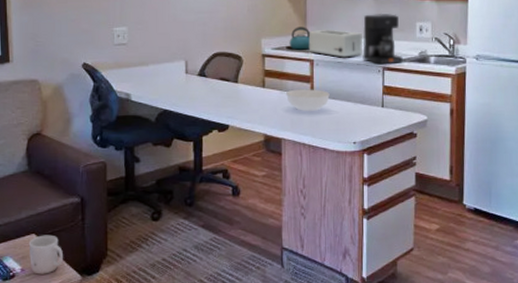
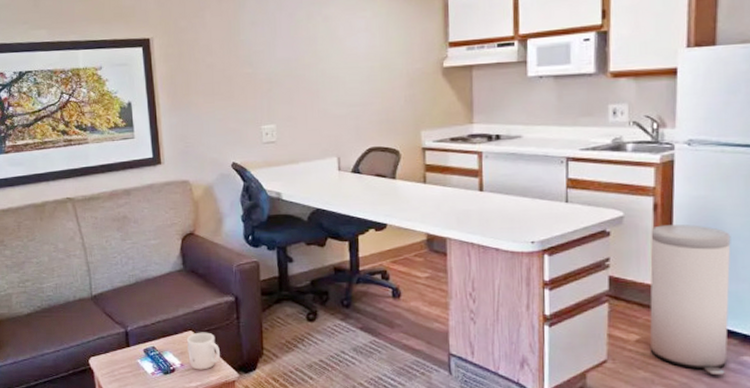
bowl: present [286,89,330,112] -> none [451,184,502,209]
kettle: present [289,27,311,50] -> none [453,115,479,142]
toaster: present [308,29,363,58] -> none [476,117,542,149]
coffee maker: present [362,13,403,65] -> none [541,96,592,155]
pedal bin: none [447,127,508,257] -> present [649,224,731,375]

